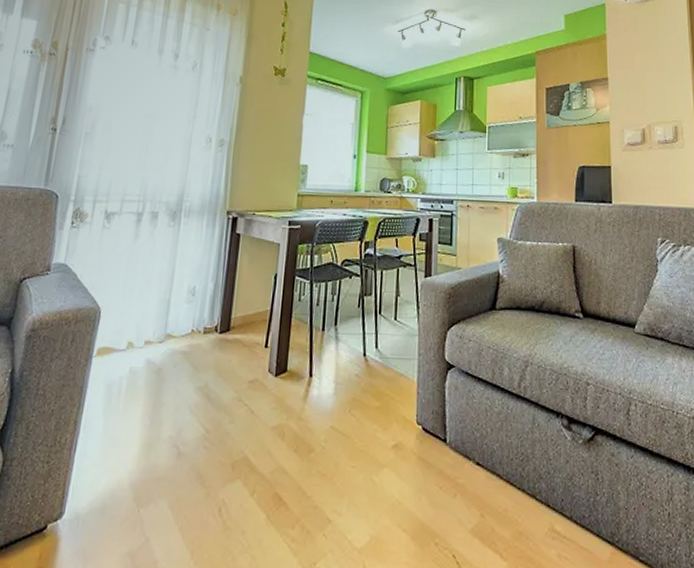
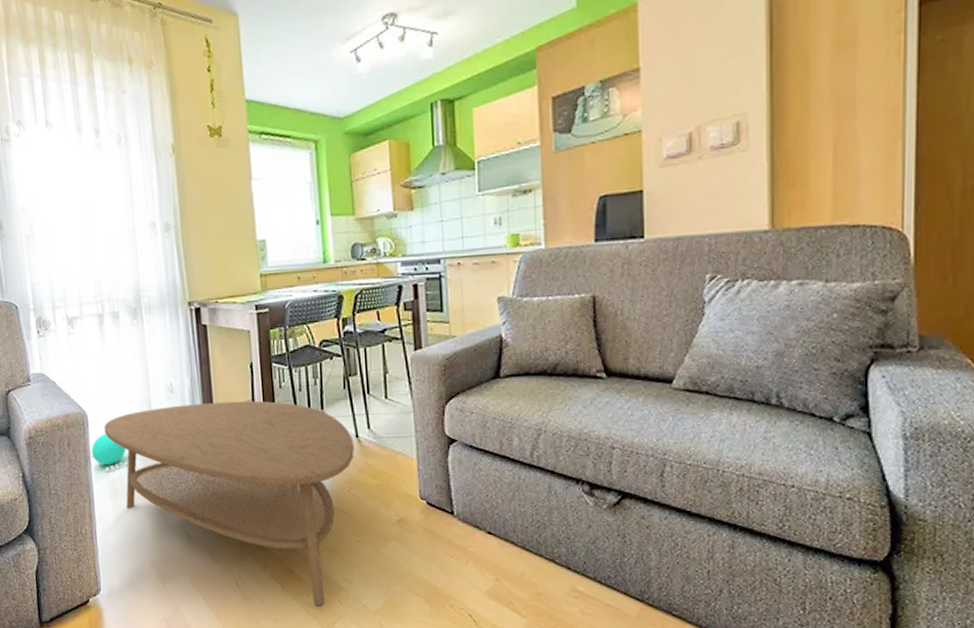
ball: none [94,332,133,375] -> present [91,434,129,473]
coffee table: none [114,309,361,542] -> present [103,400,355,607]

